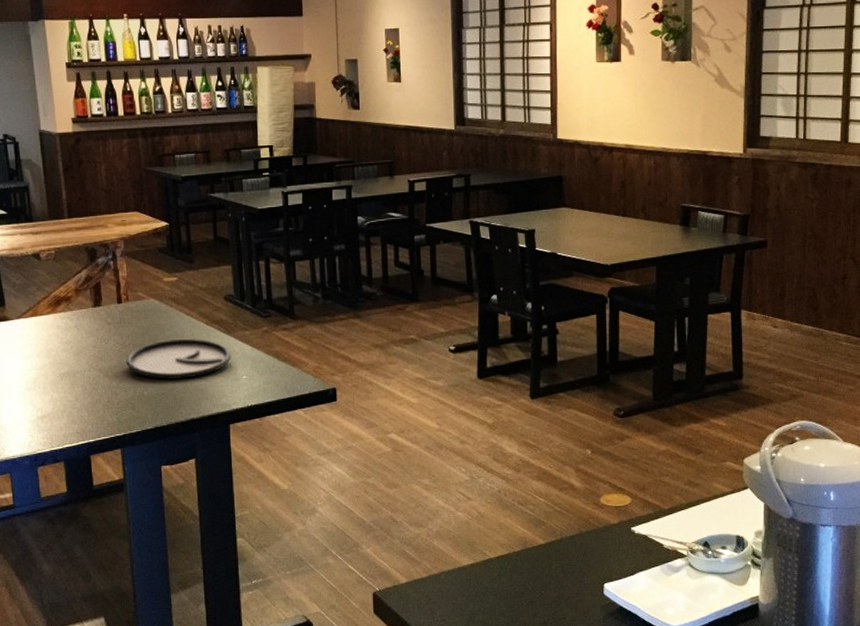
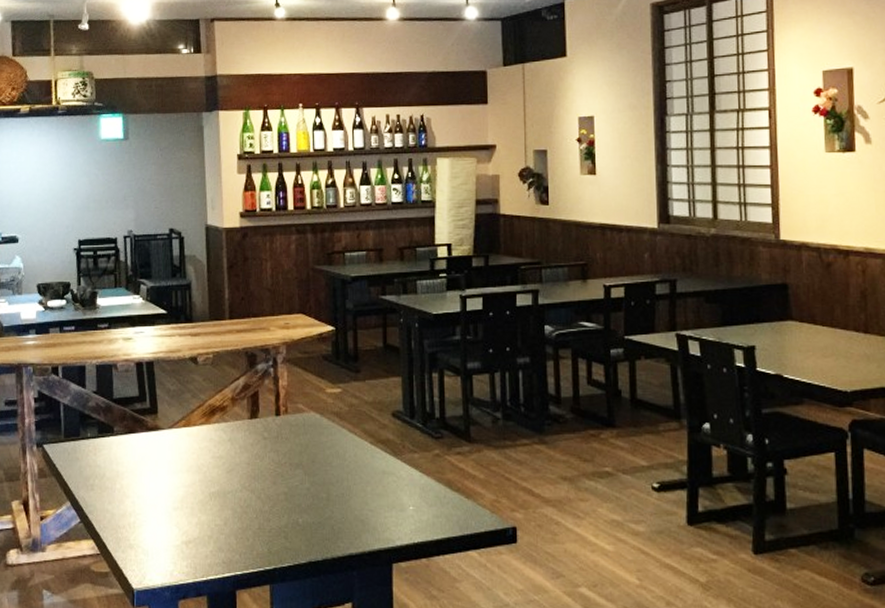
plate: present [126,338,232,379] -> none [281,459,398,506]

